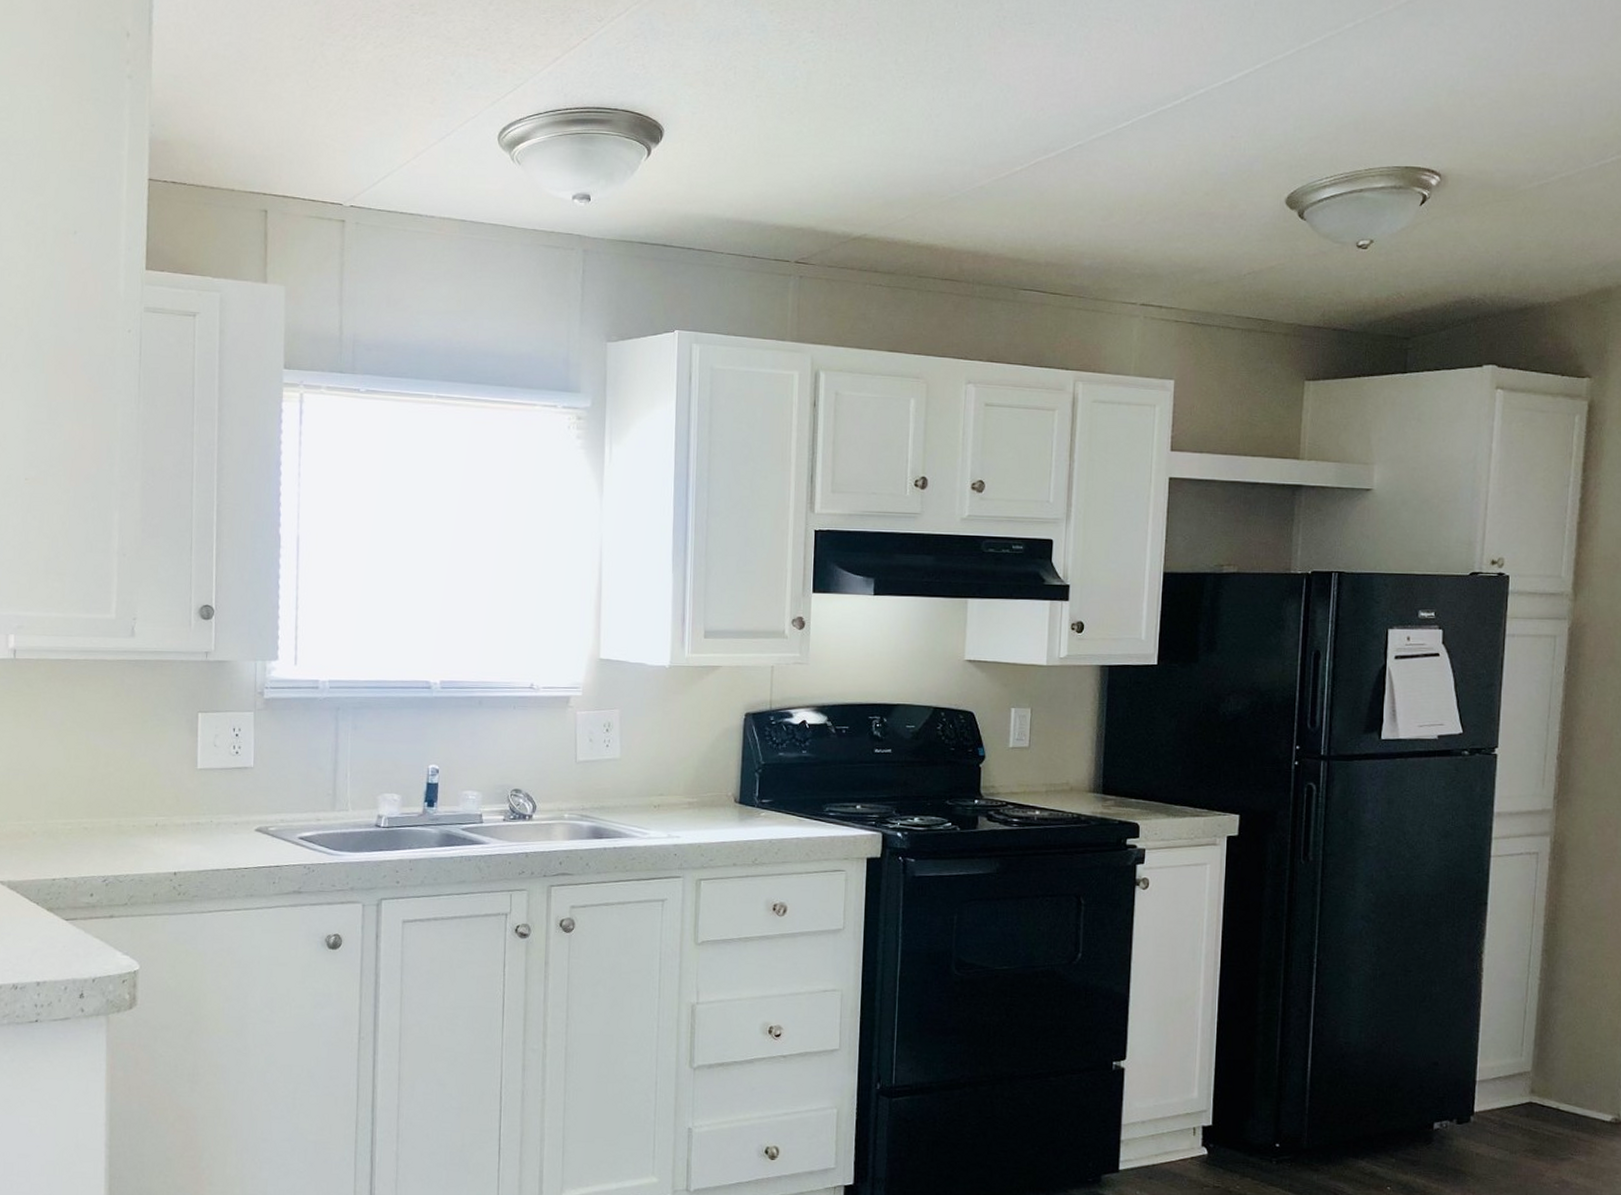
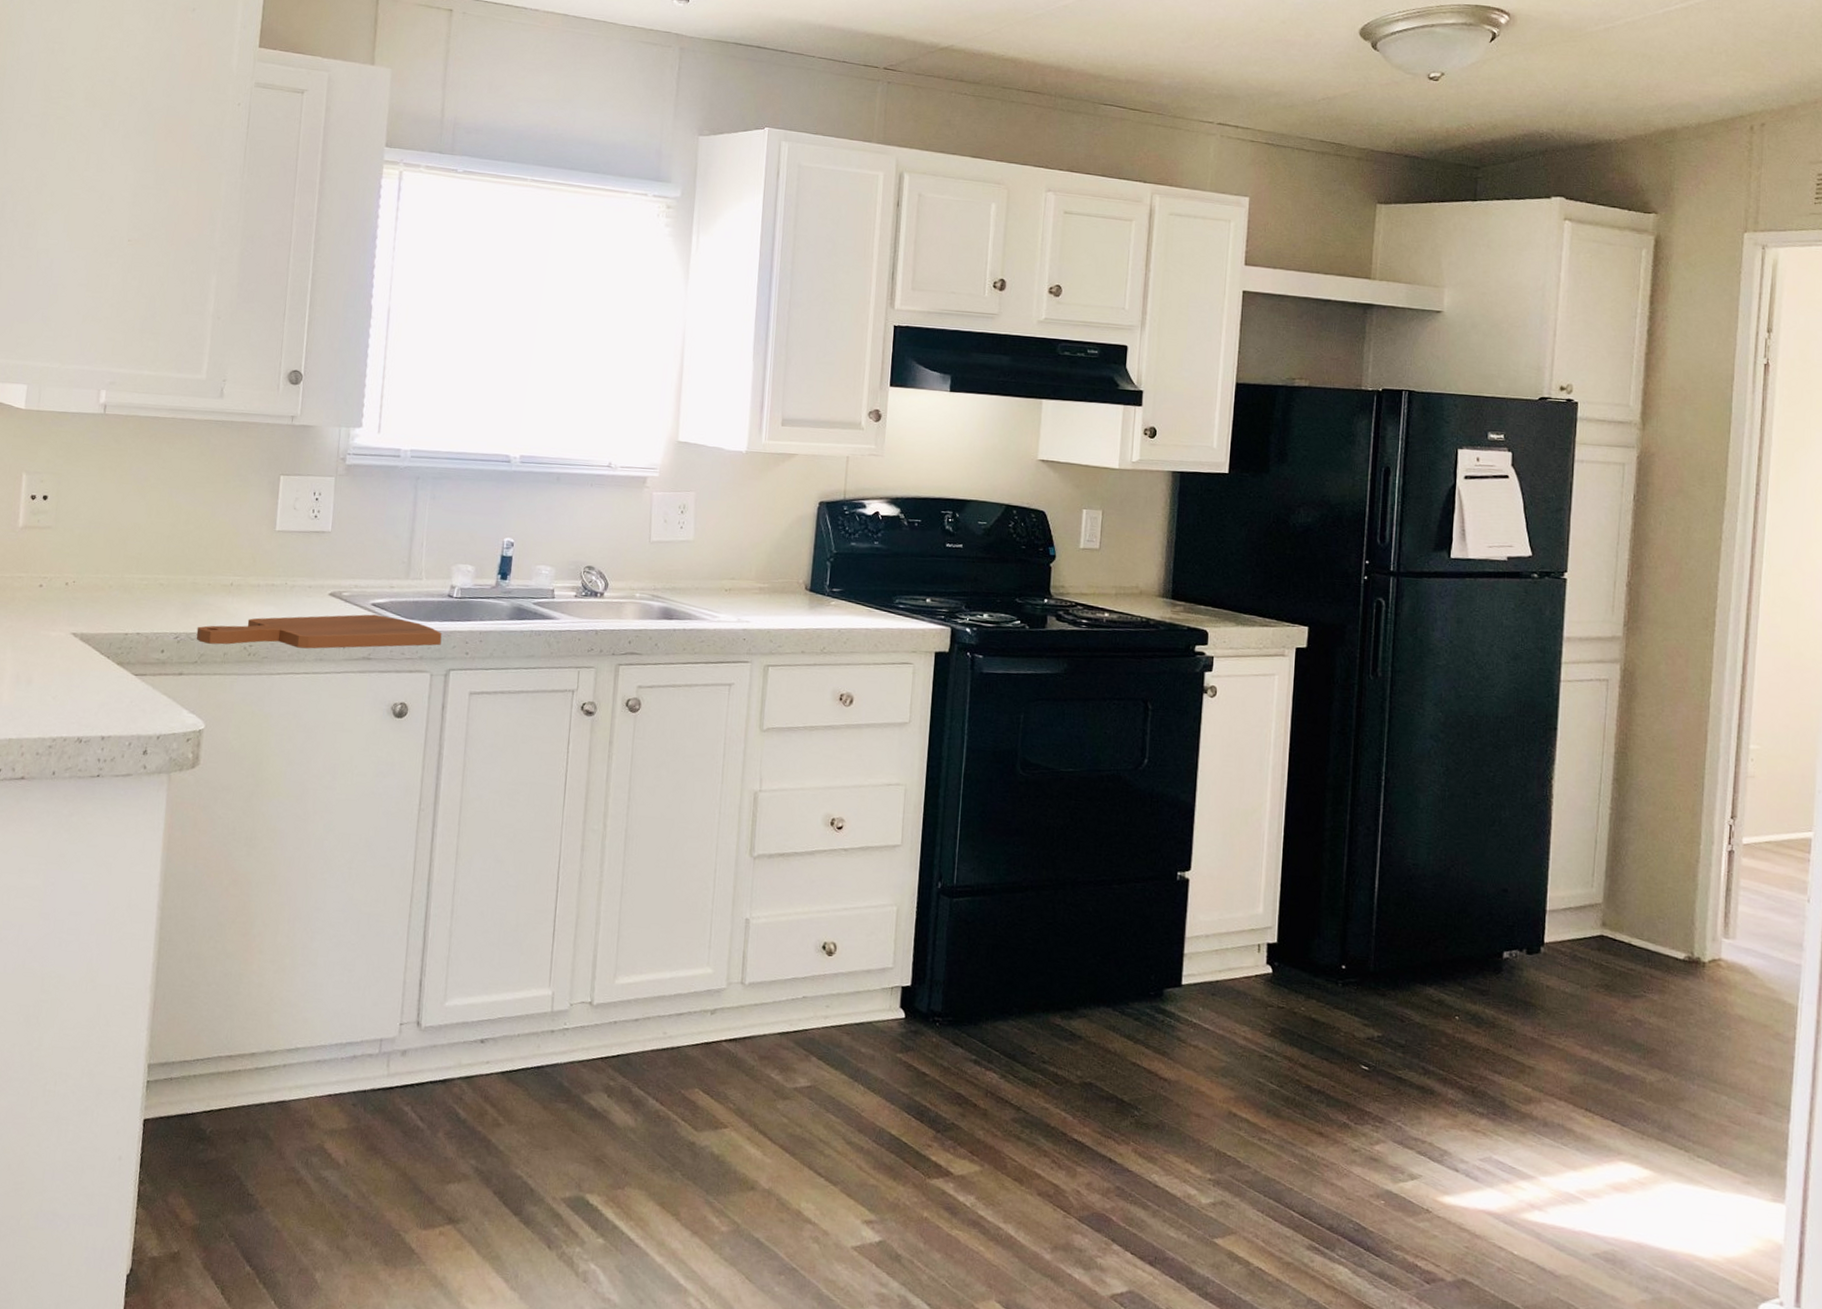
cutting board: none [124,848,372,886] -> present [196,614,442,649]

